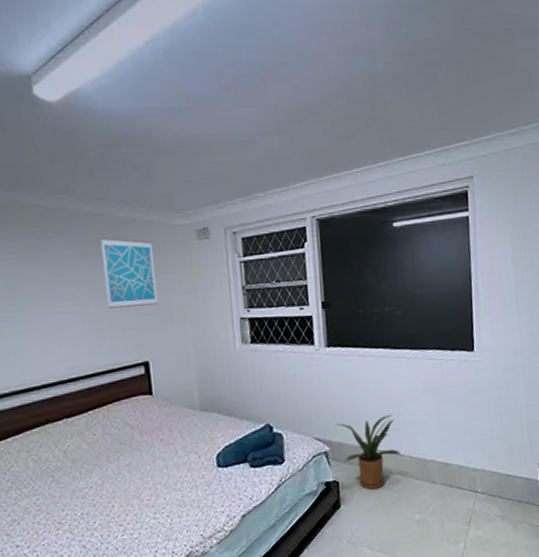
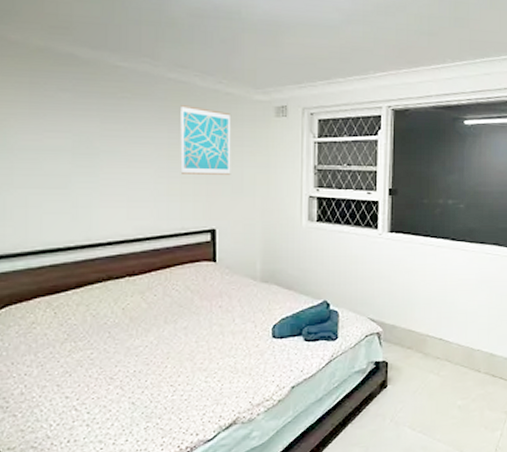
house plant: present [335,414,402,490] -> none [390,302,451,372]

